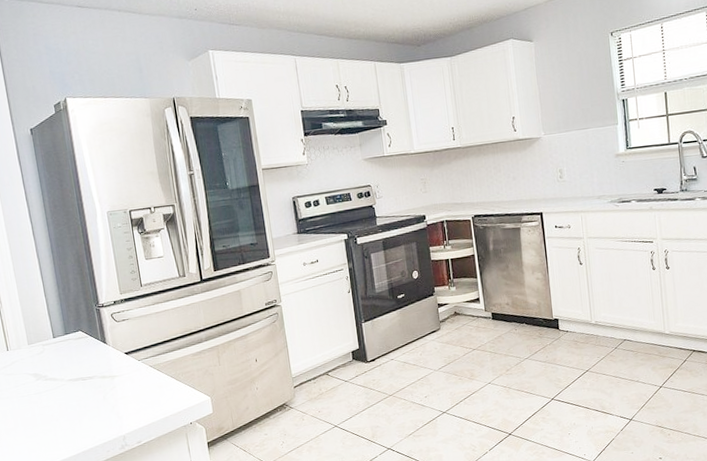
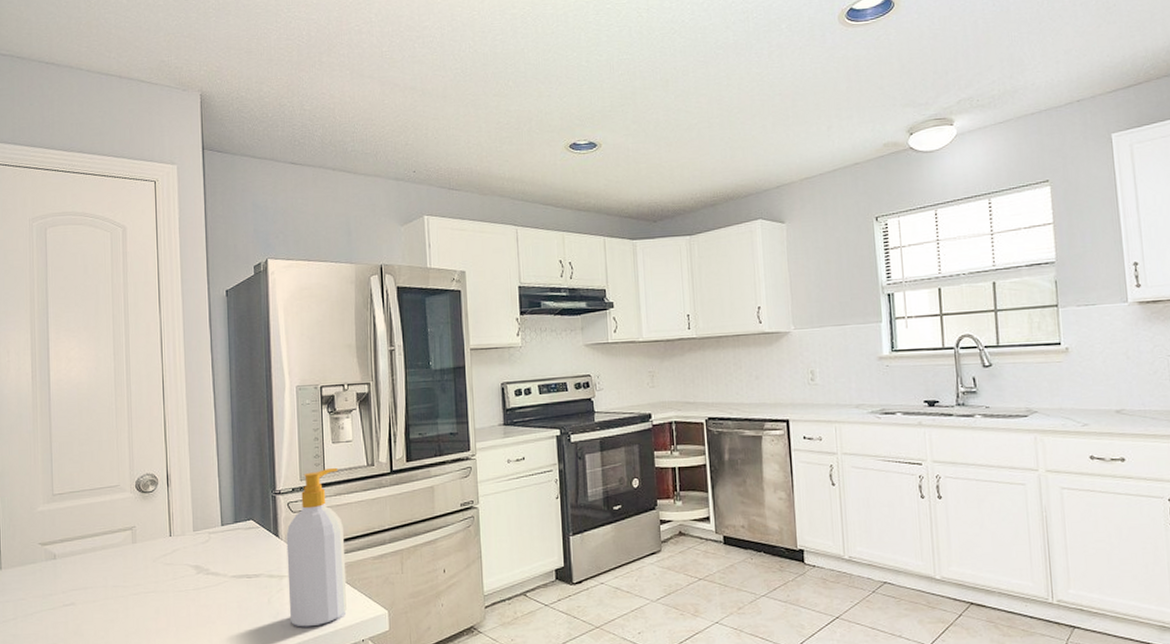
soap bottle: none [113,281,175,417] -> present [286,468,348,627]

